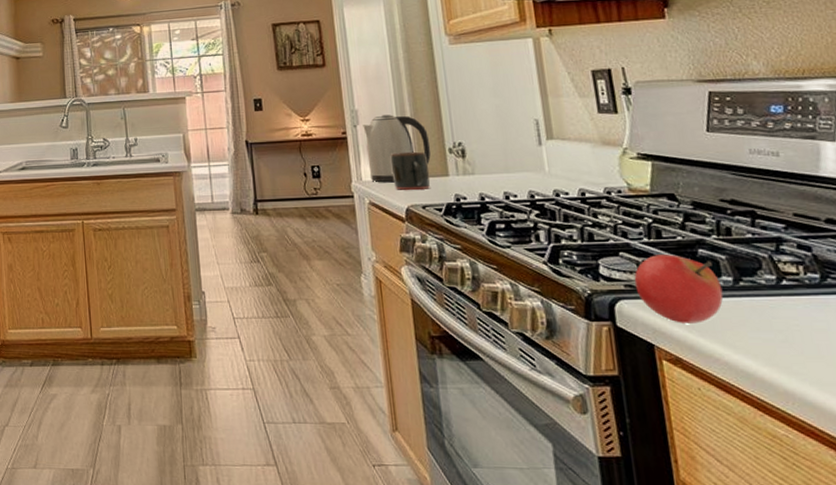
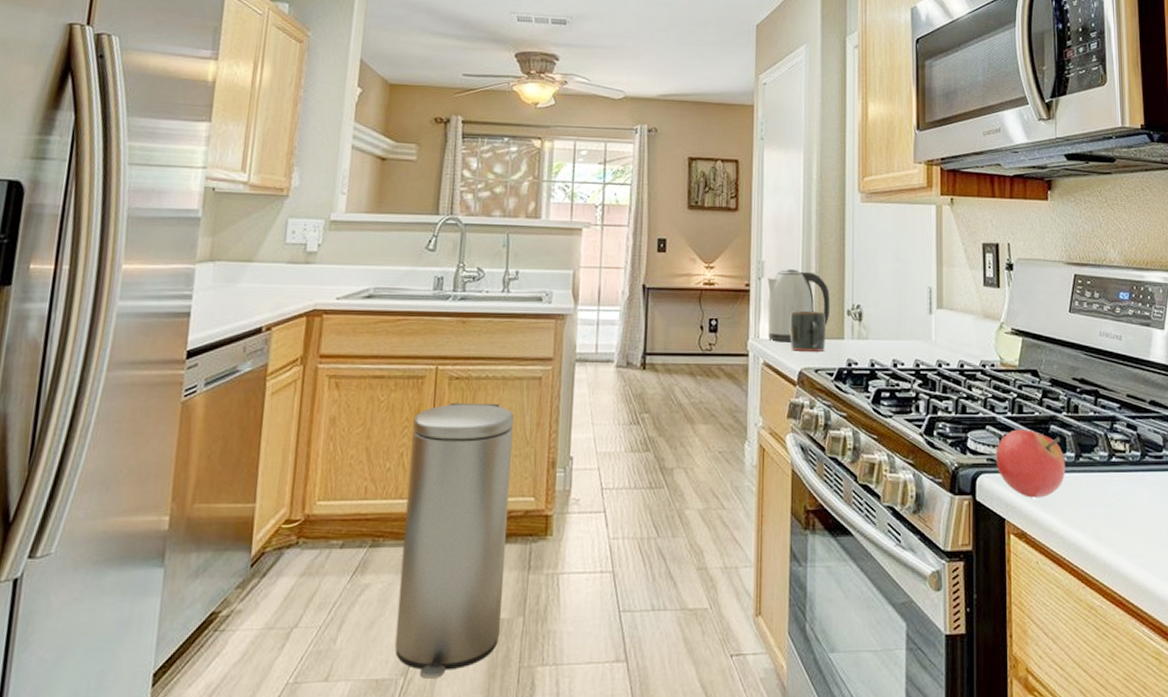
pedal bin: none [71,249,165,471] -> present [394,402,515,678]

